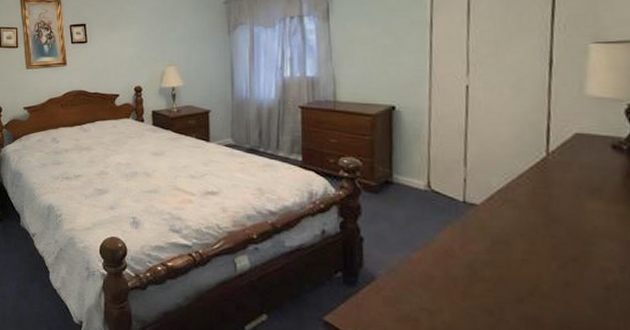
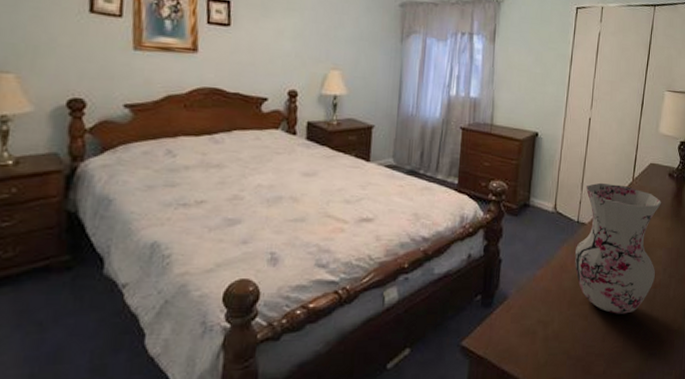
vase: none [465,157,605,317] -> present [575,182,662,314]

